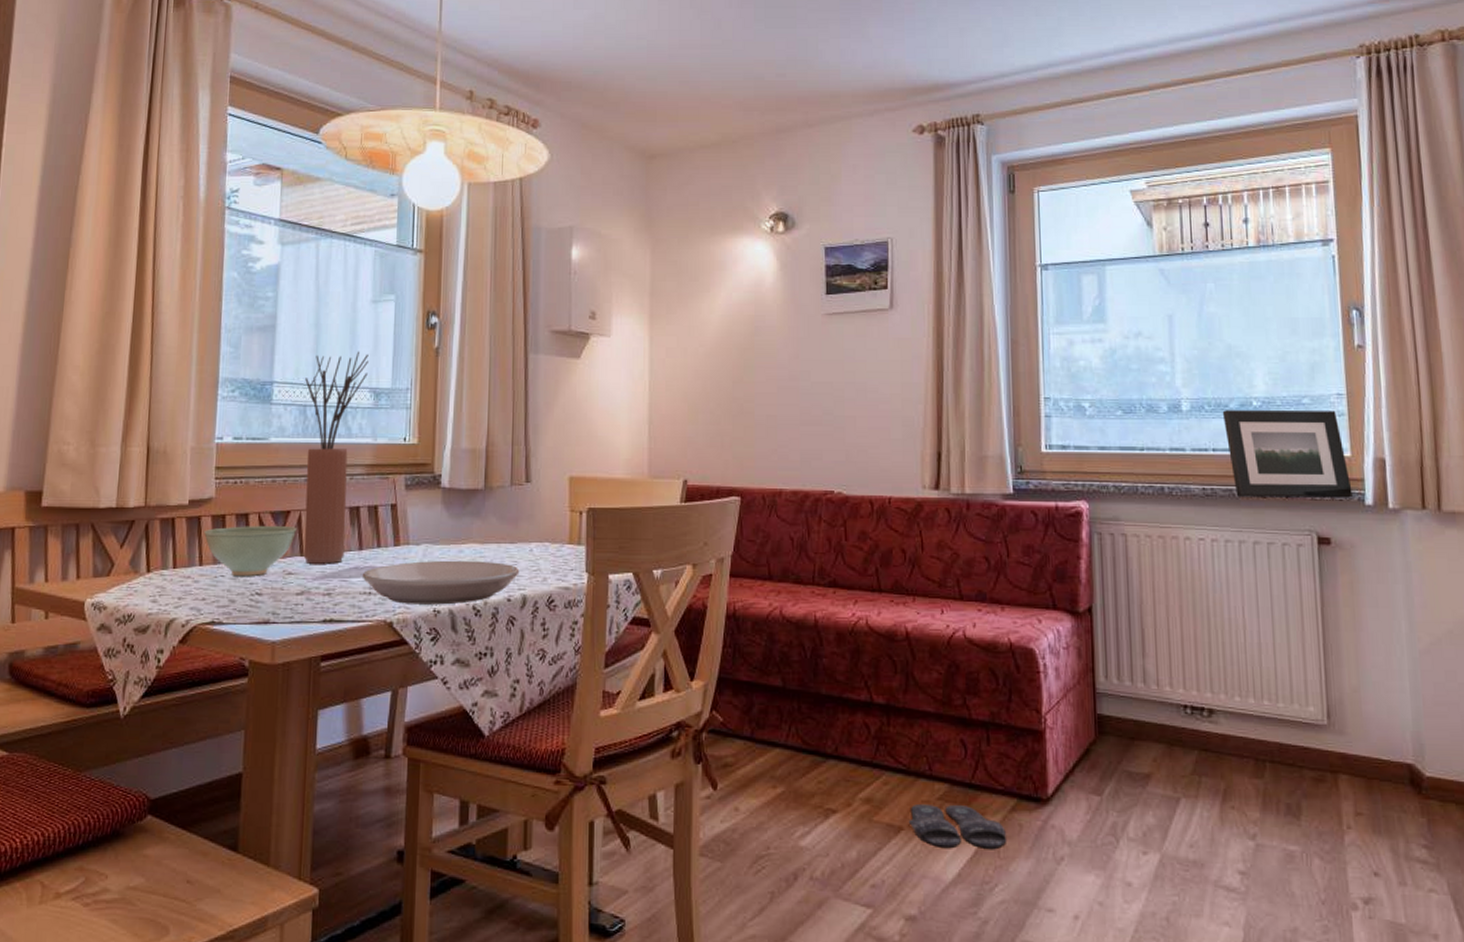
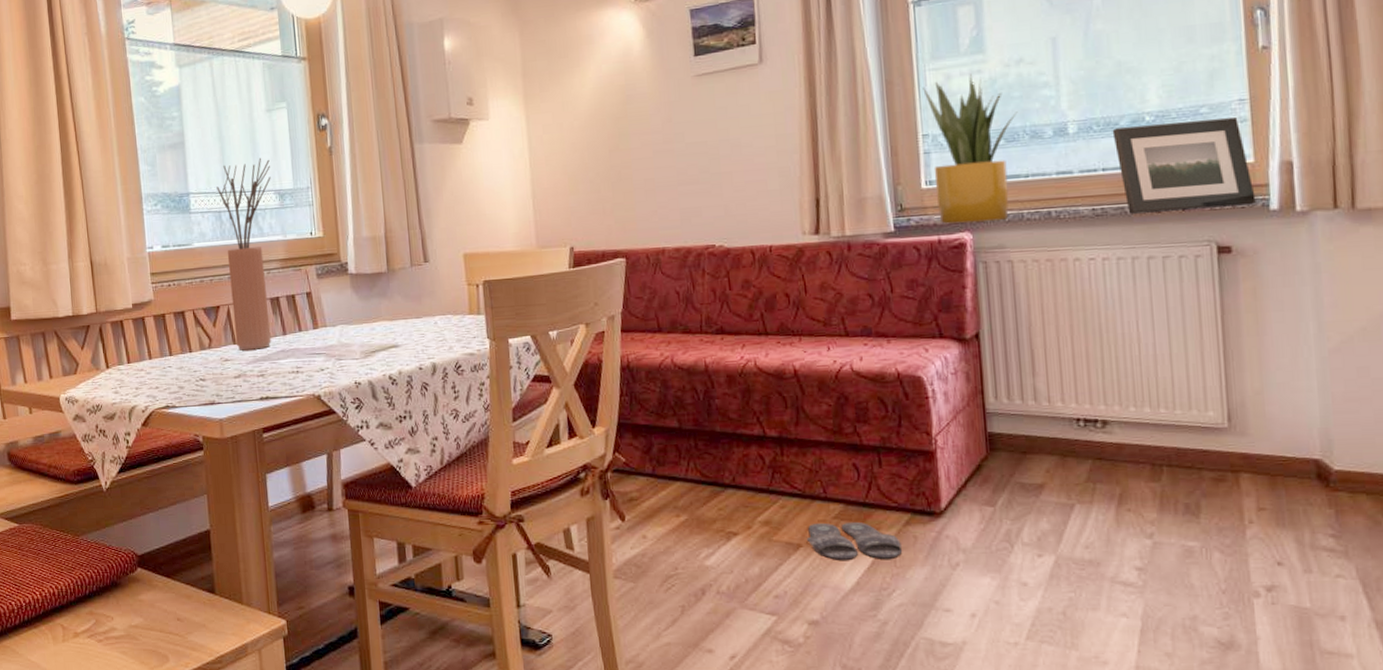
bowl: present [204,526,298,577] -> none [149,319,228,366]
plate: present [361,560,520,605] -> none [288,336,428,379]
planter: none [1046,341,1135,493] -> present [923,73,1018,225]

